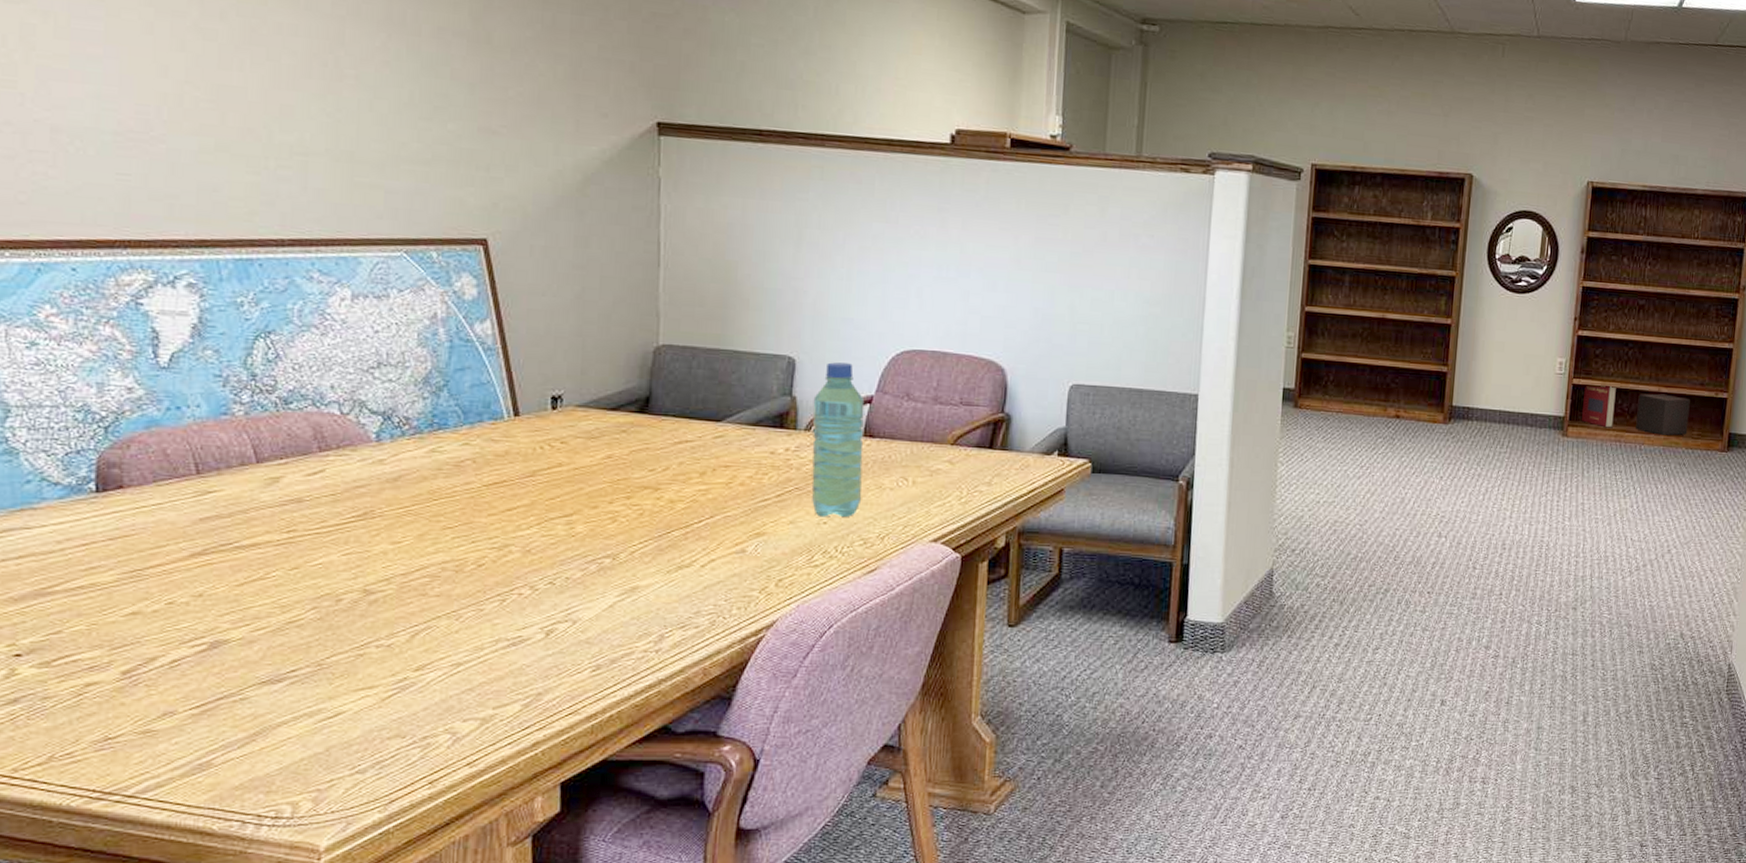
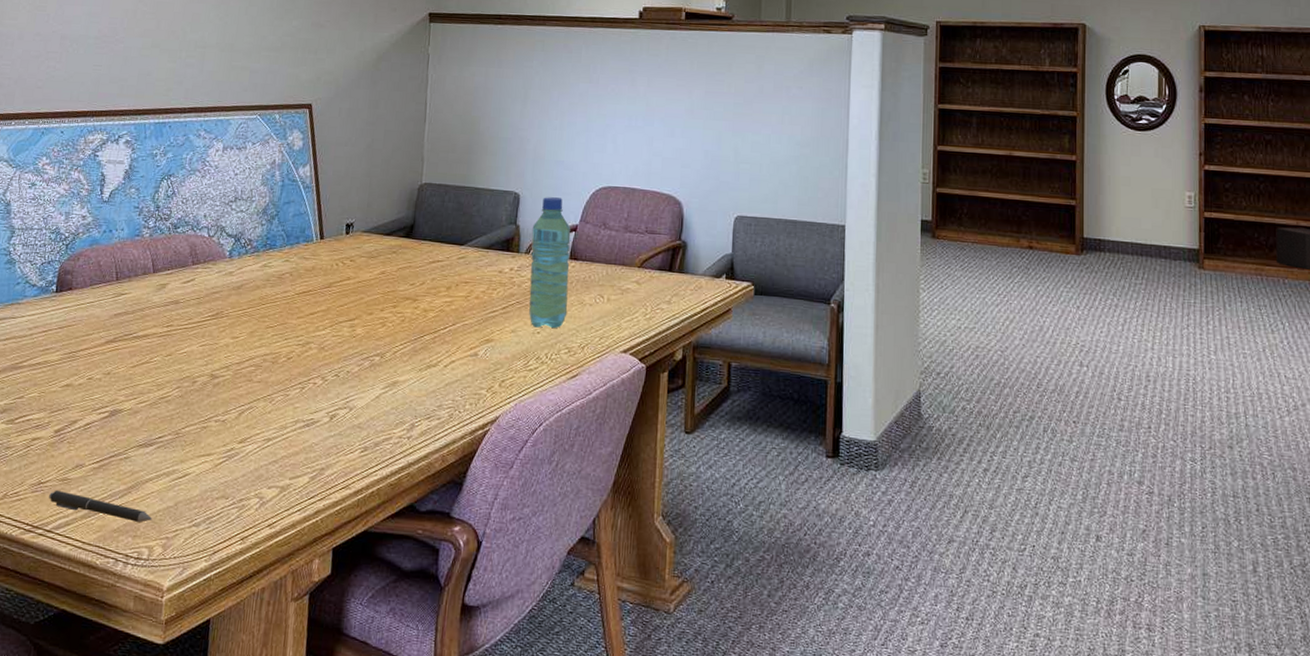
pen: none [124,745,294,776] -> present [49,489,153,523]
book: present [1582,386,1616,427] -> none [1217,219,1252,260]

